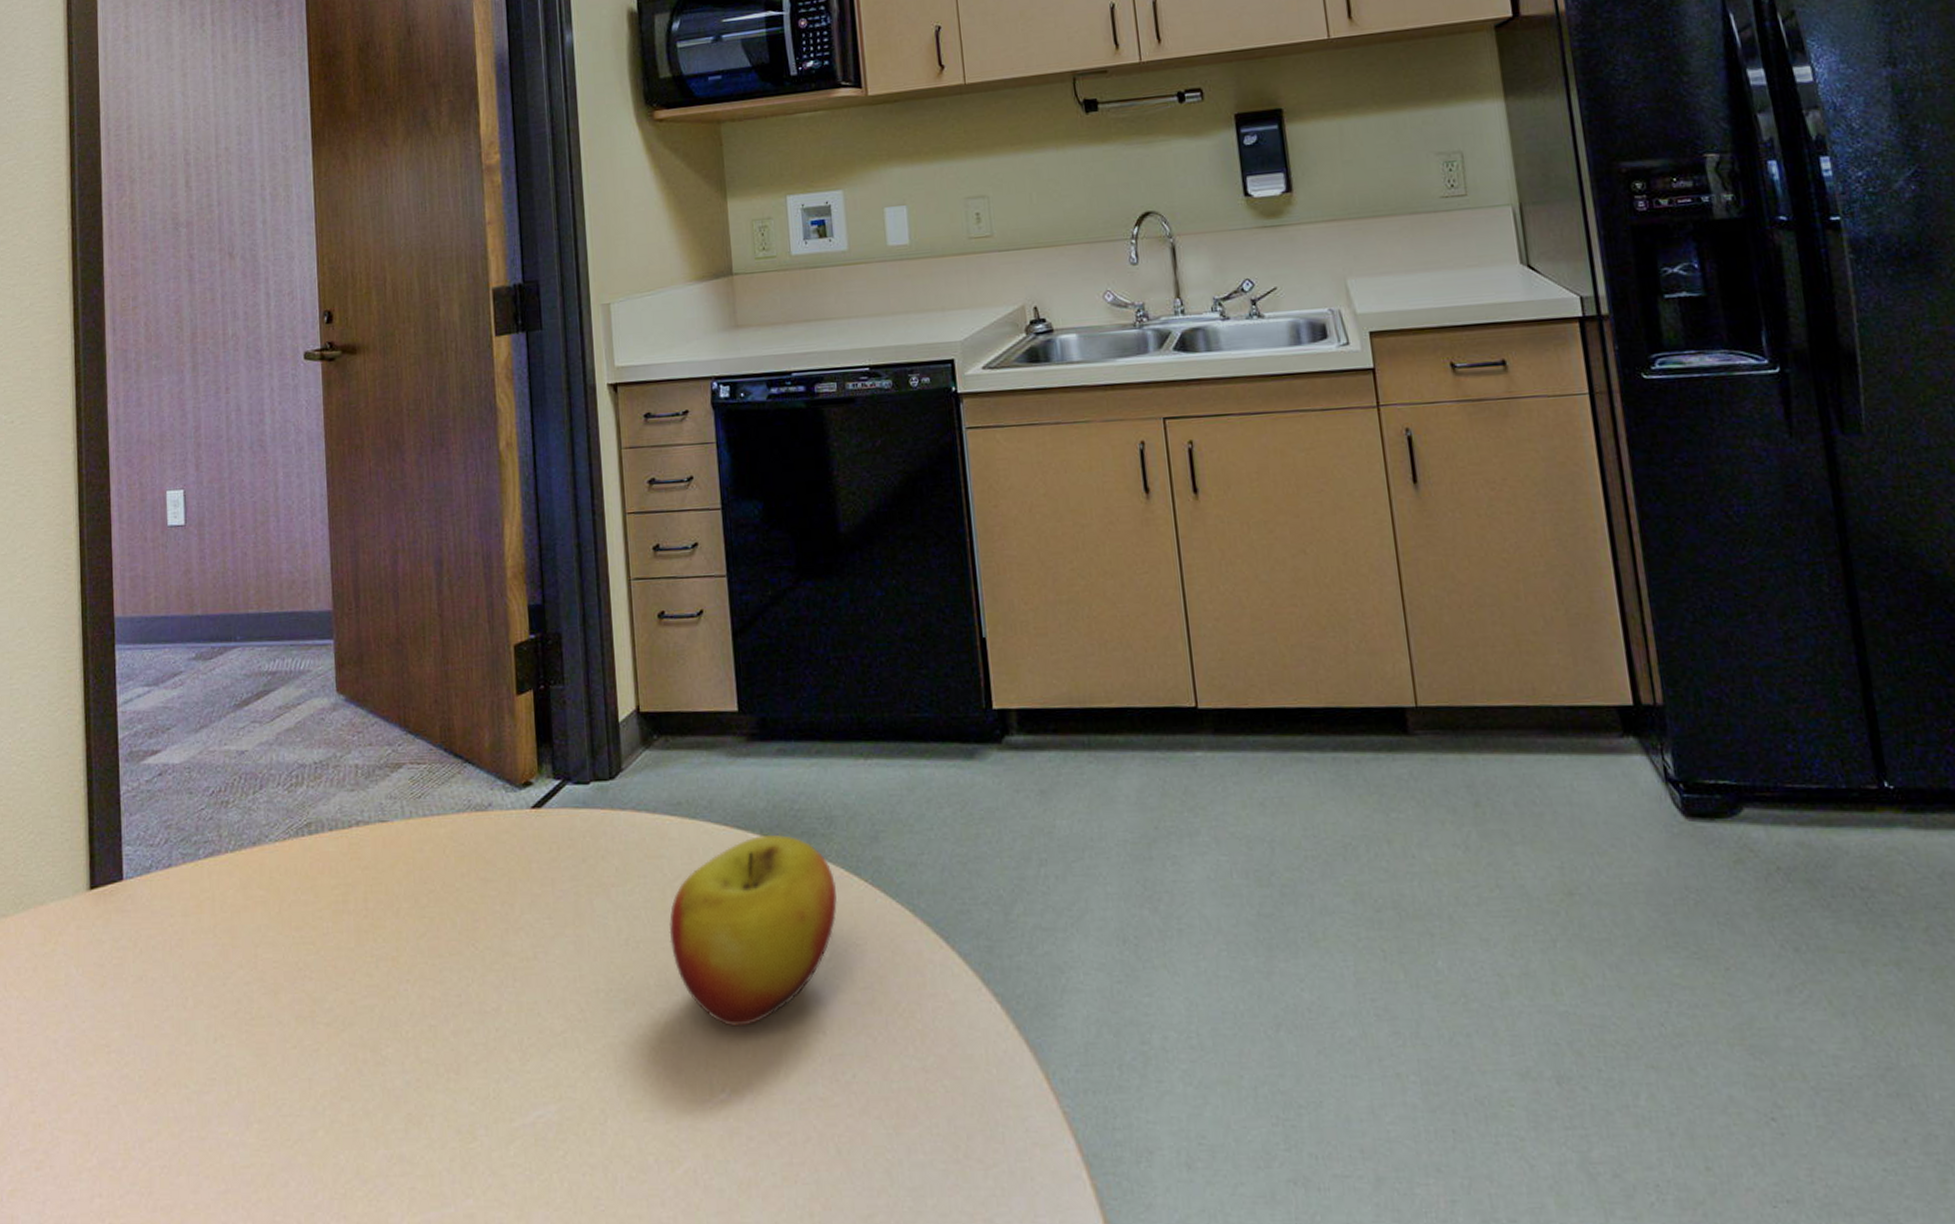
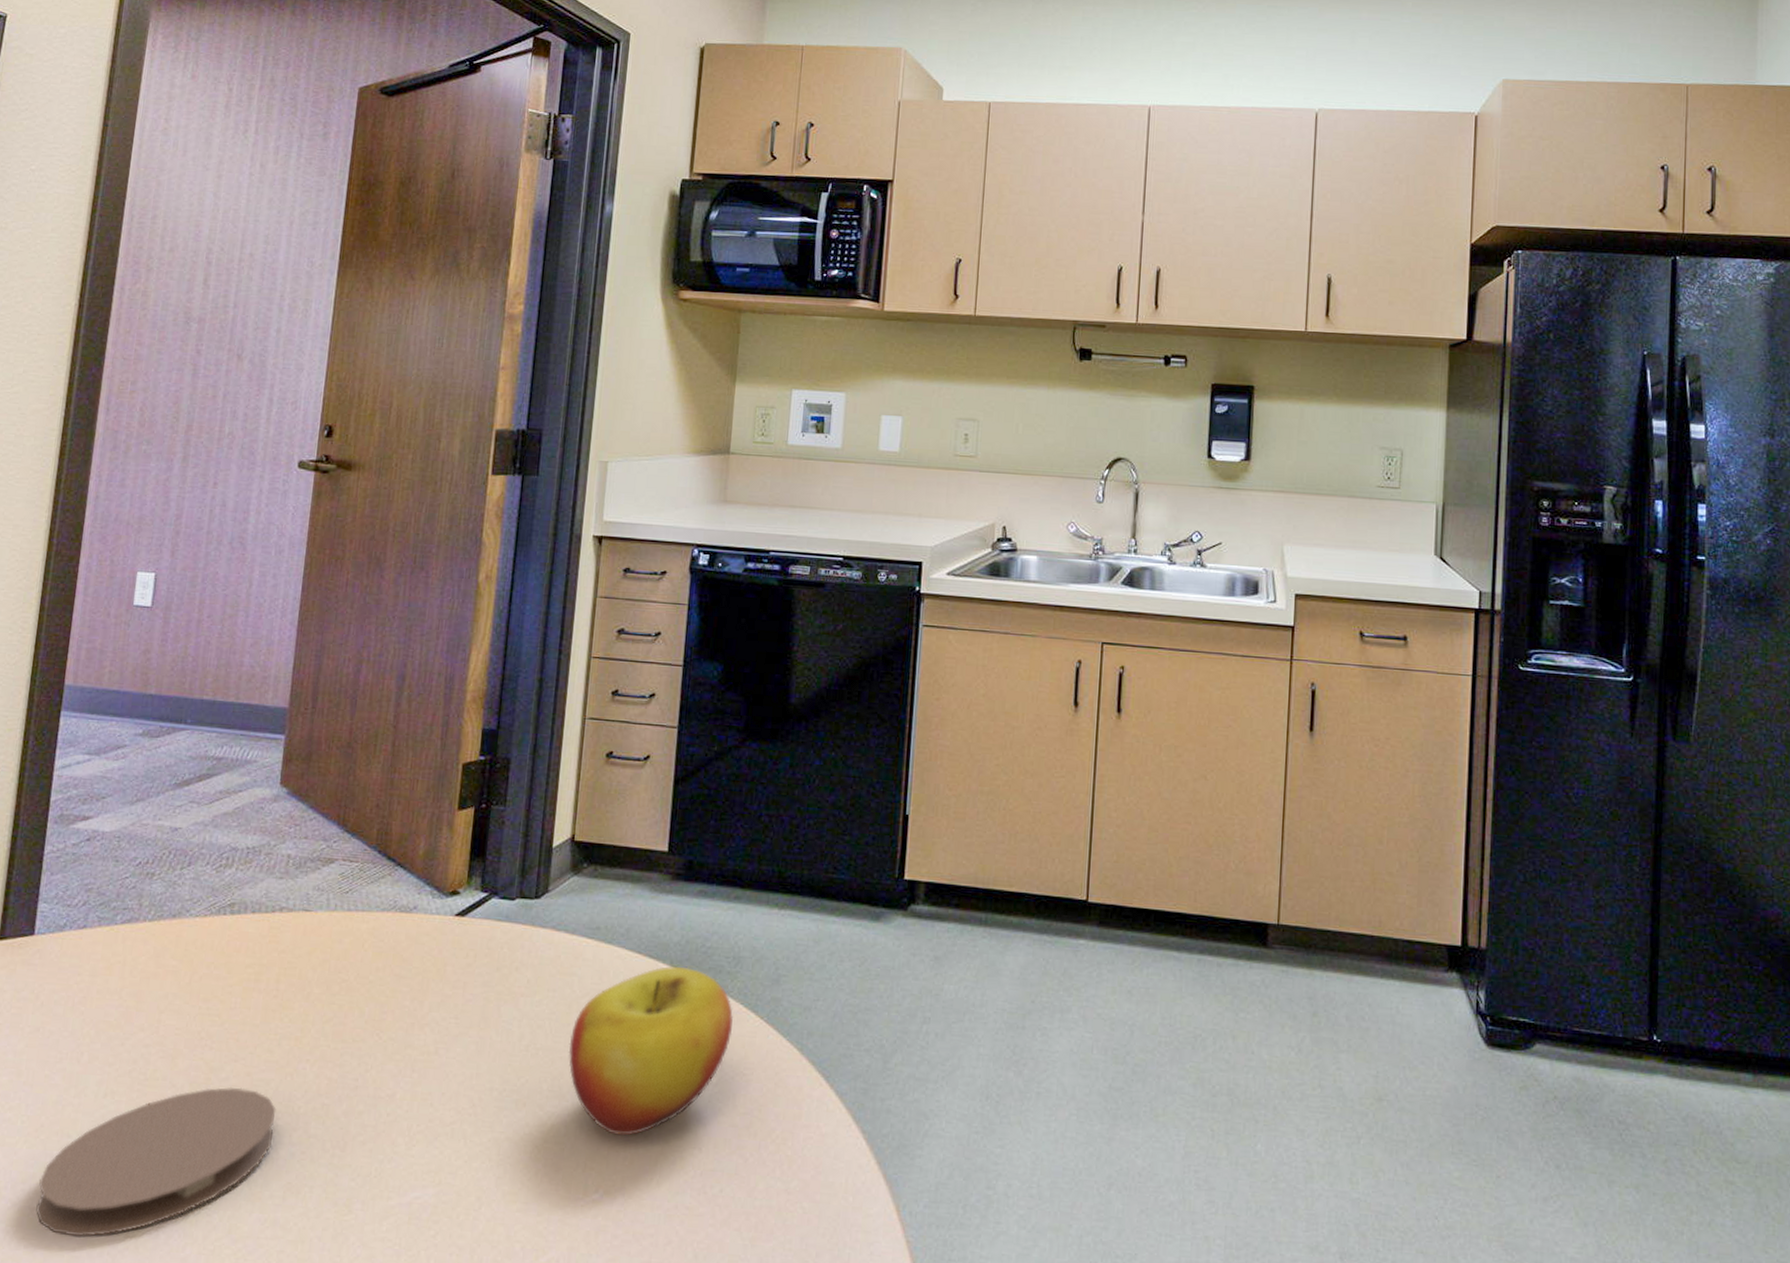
coaster: none [165,1017,386,1193] -> present [36,1086,276,1237]

